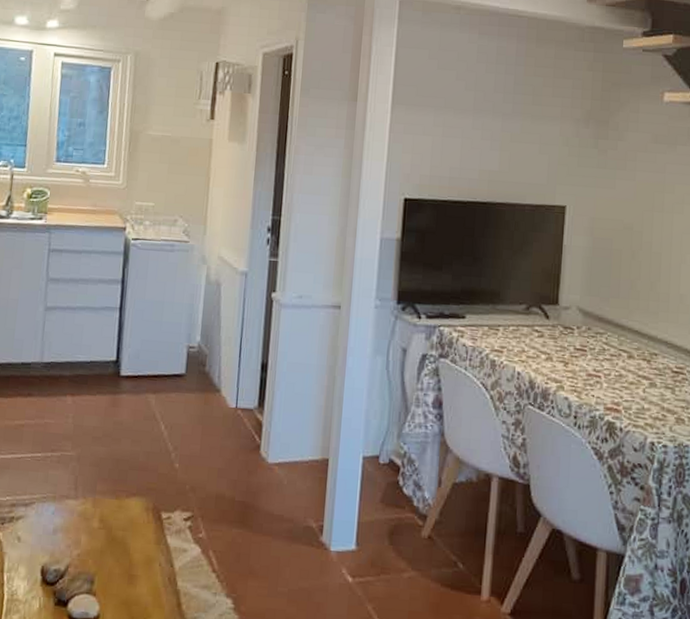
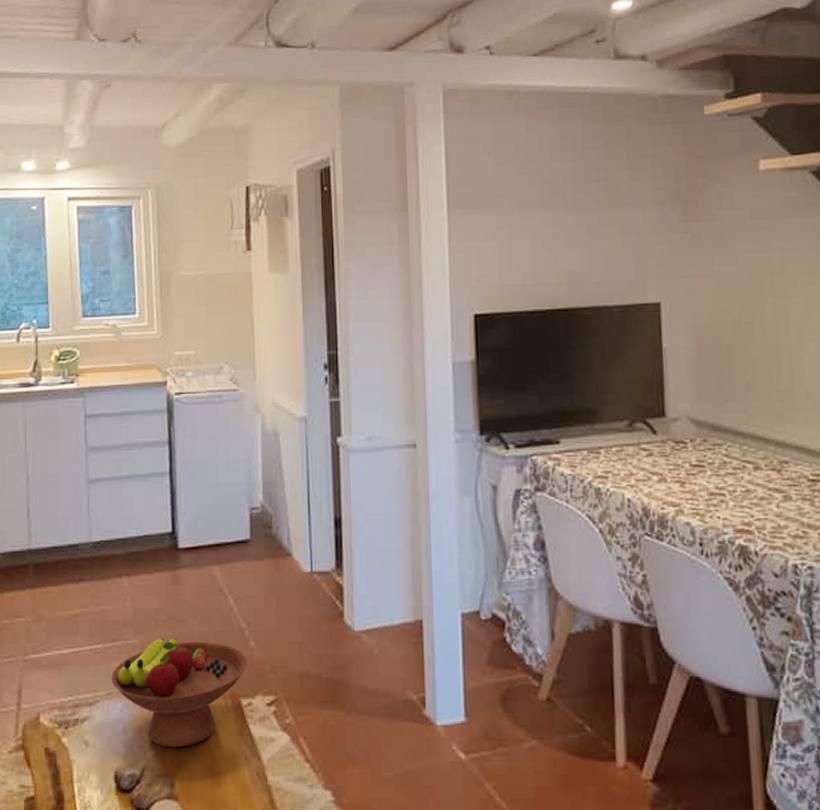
fruit bowl: none [47,453,171,551] -> present [111,638,247,748]

